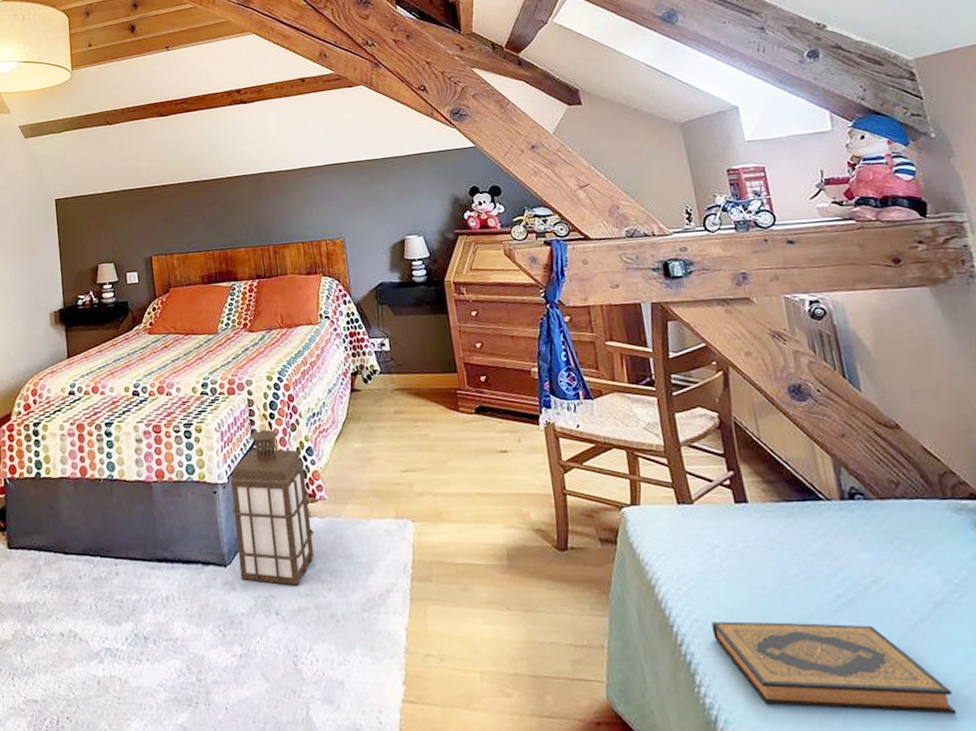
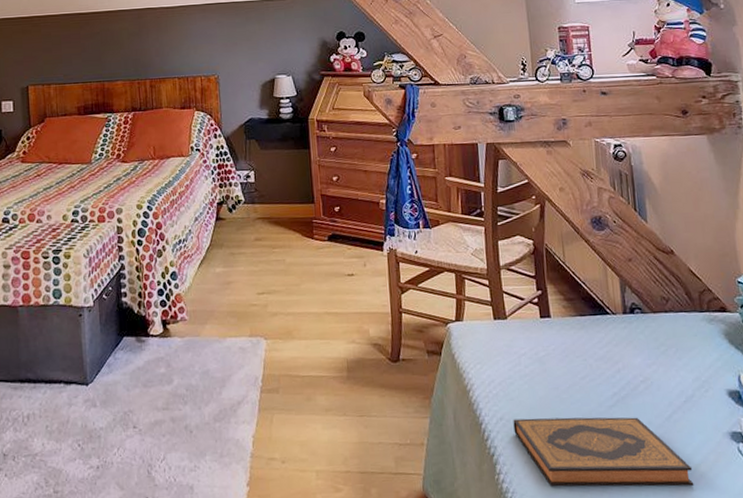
lantern: present [230,429,315,586] -> none [96,255,174,401]

